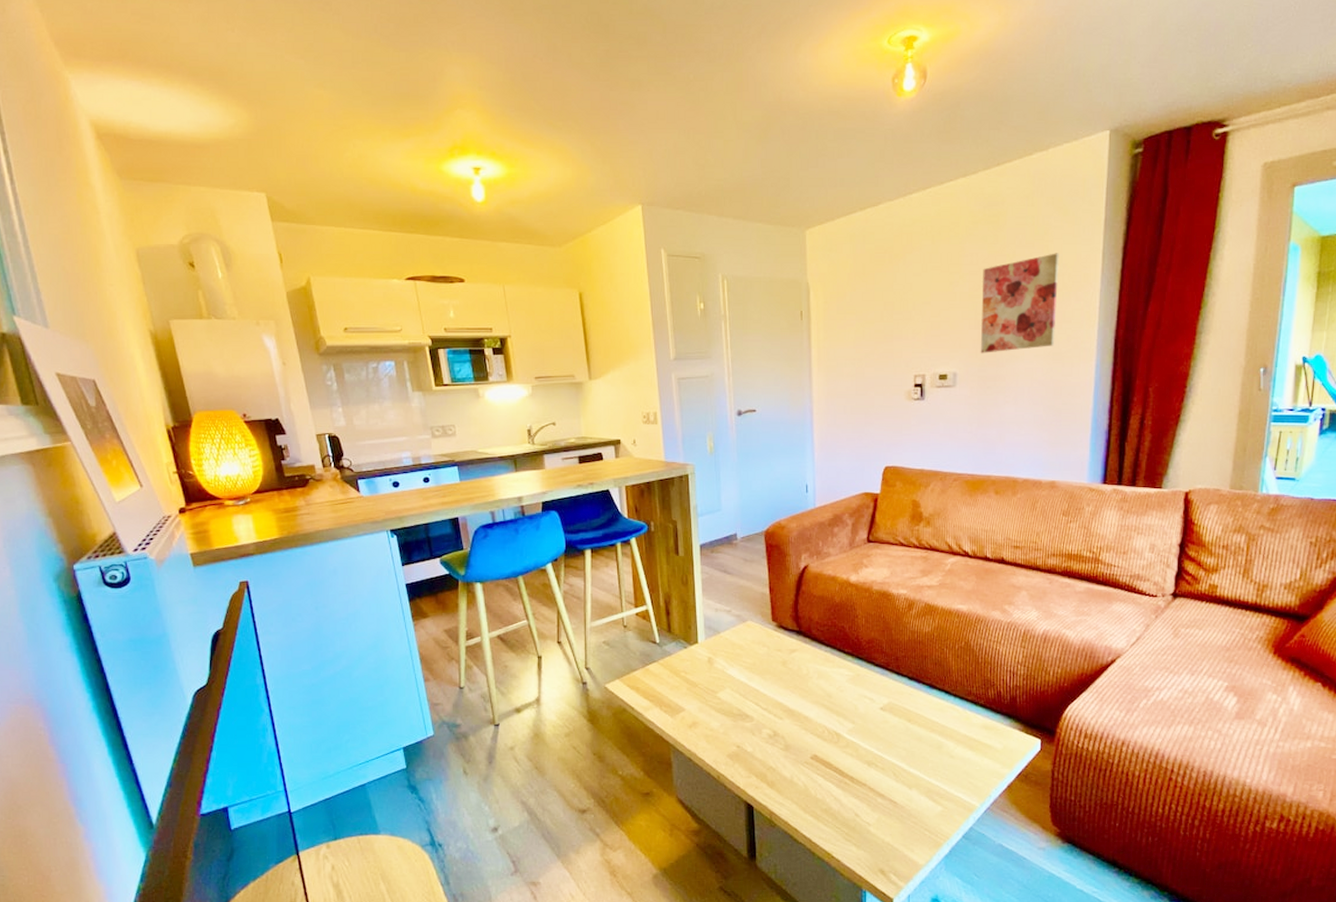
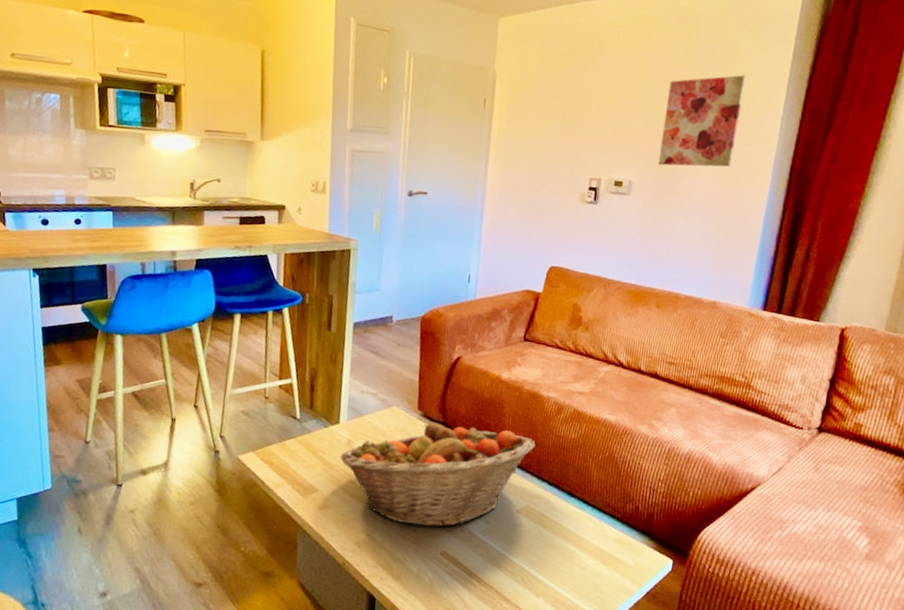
fruit basket: none [702,631,891,733] -> present [339,422,536,527]

